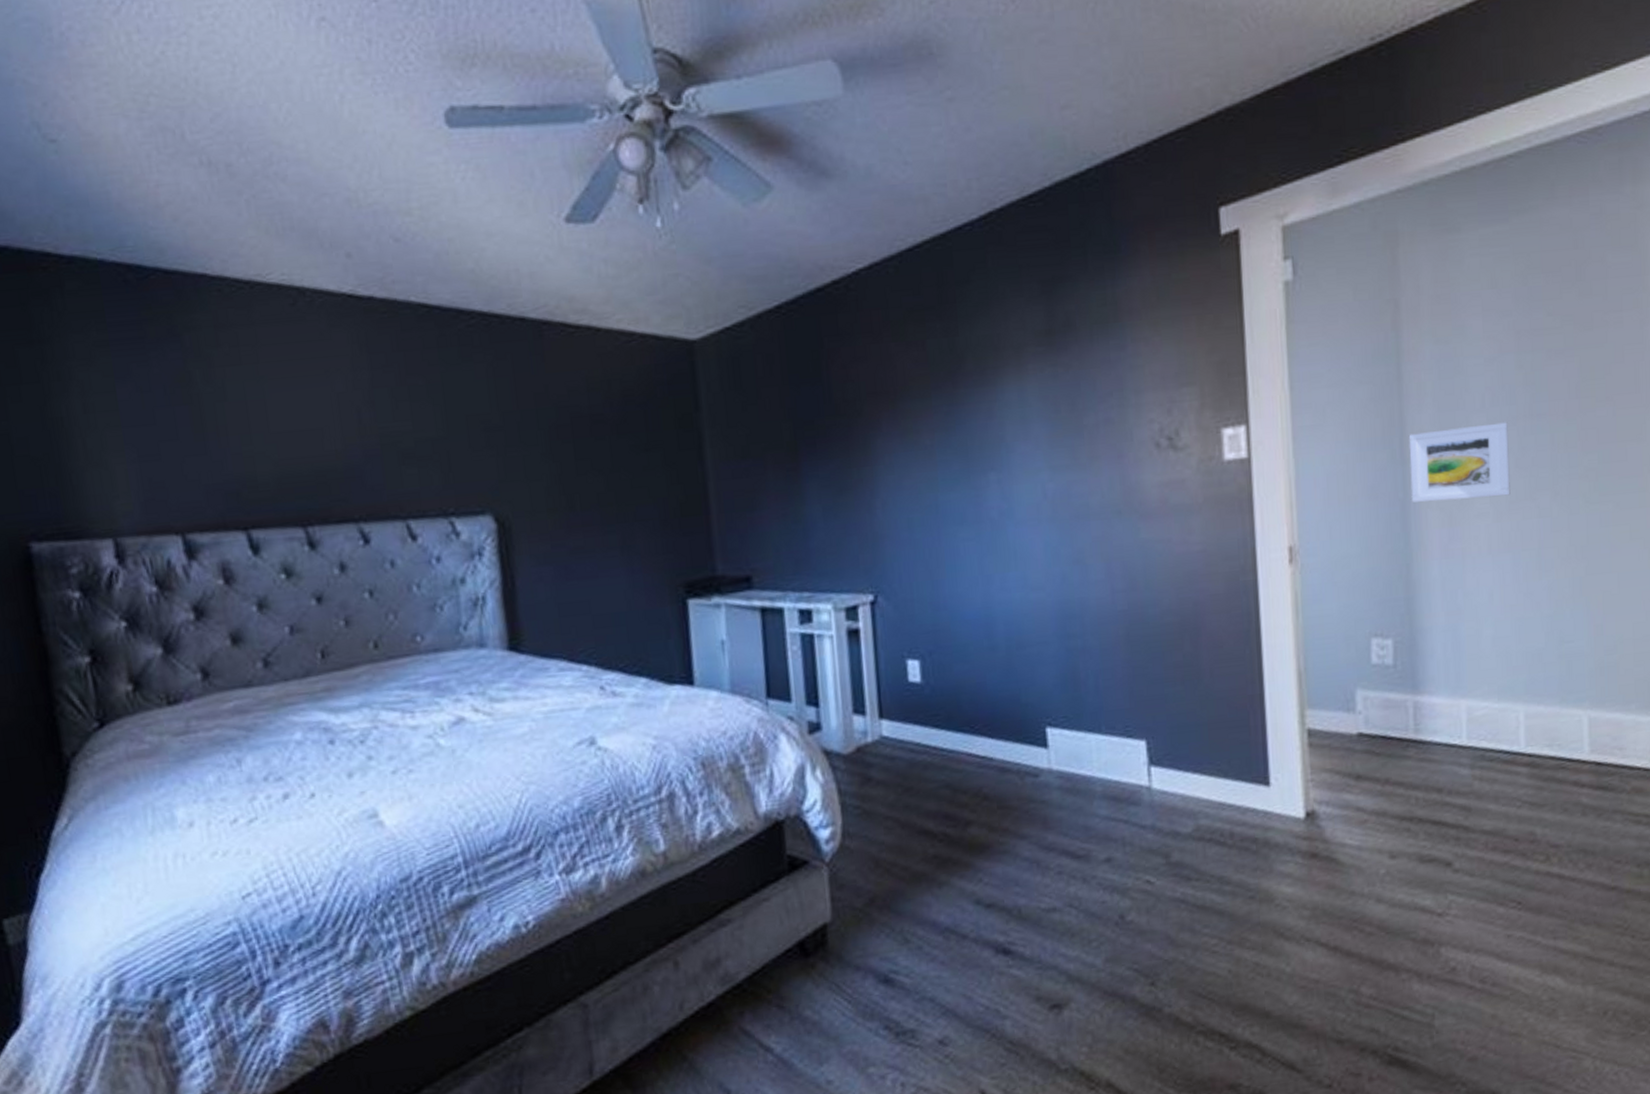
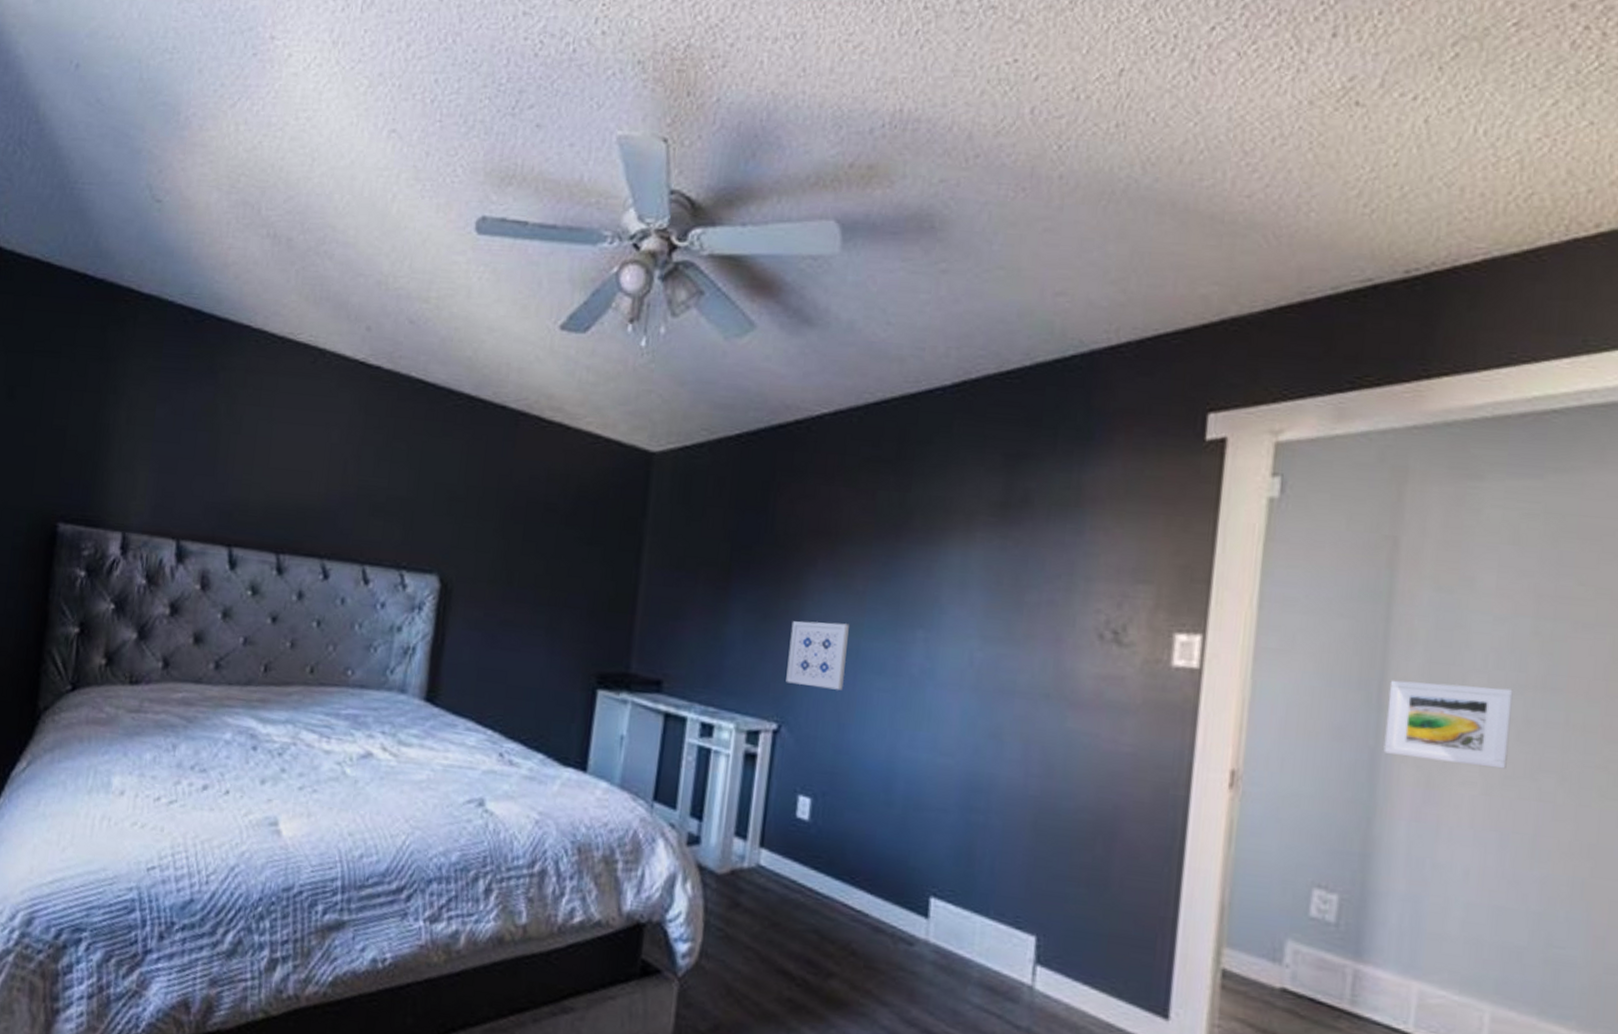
wall art: none [868,481,929,552] -> present [786,621,849,690]

